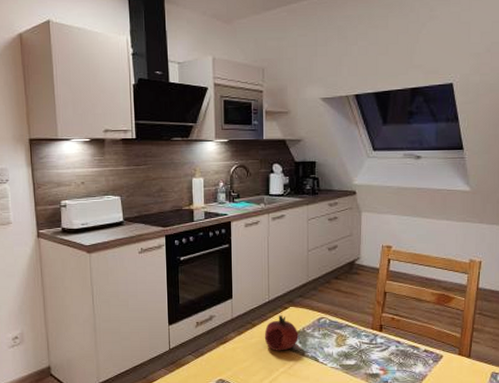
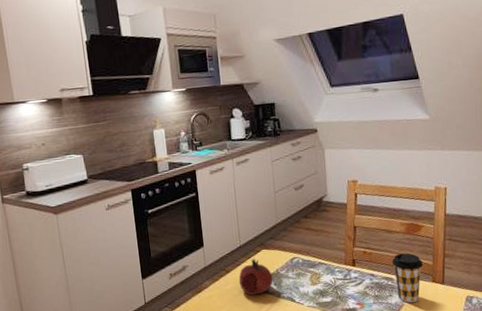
coffee cup: none [420,323,450,373] -> present [392,253,423,303]

